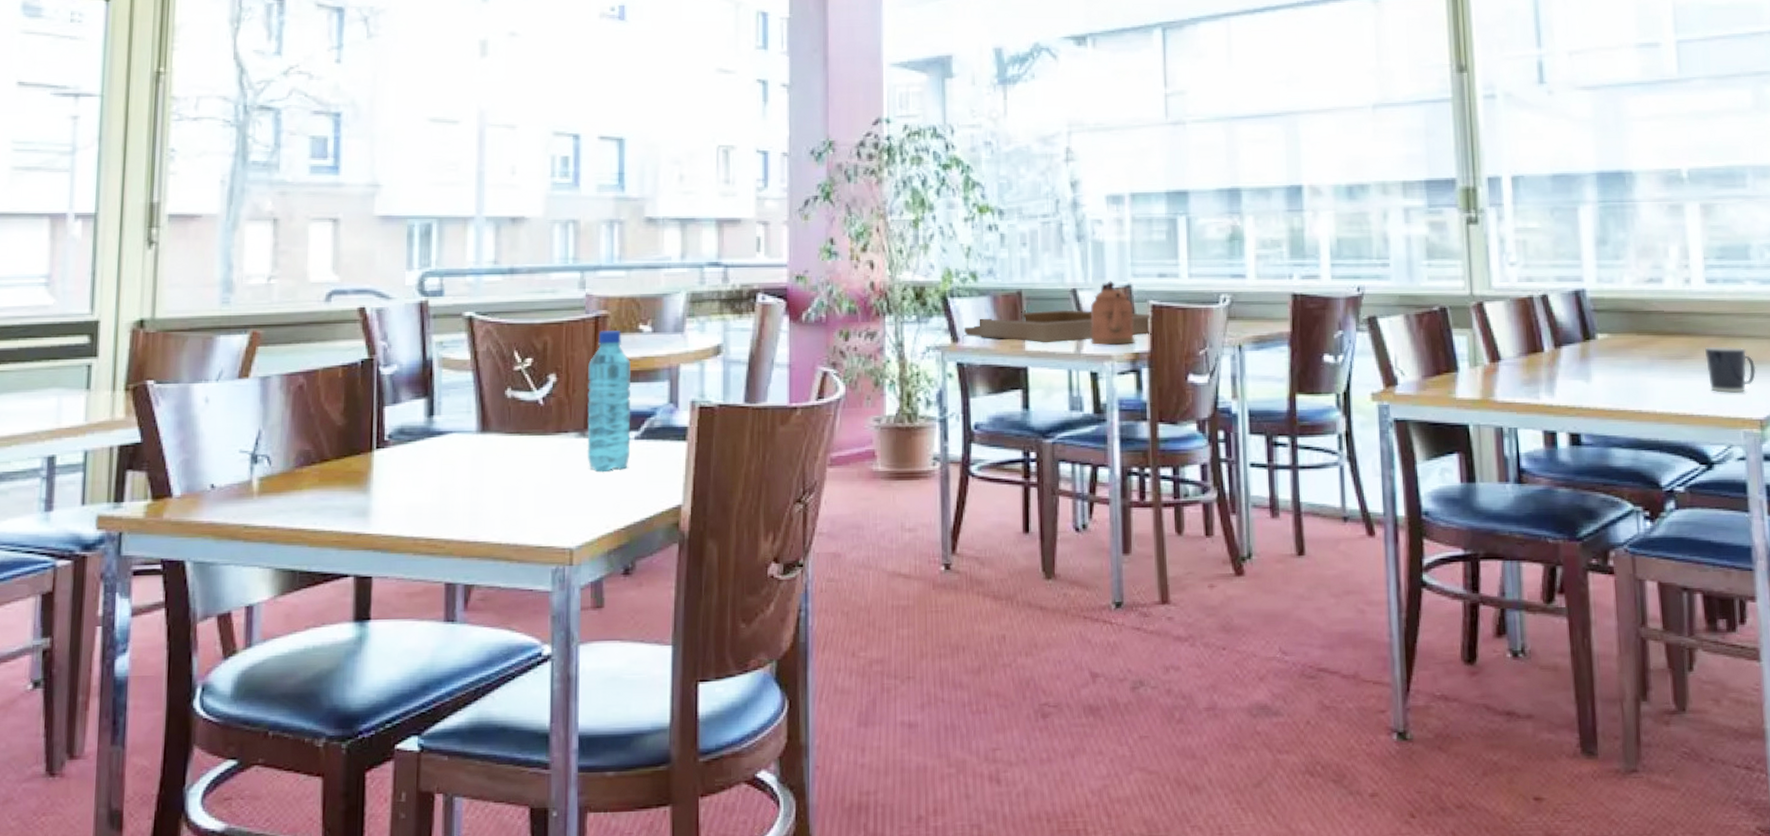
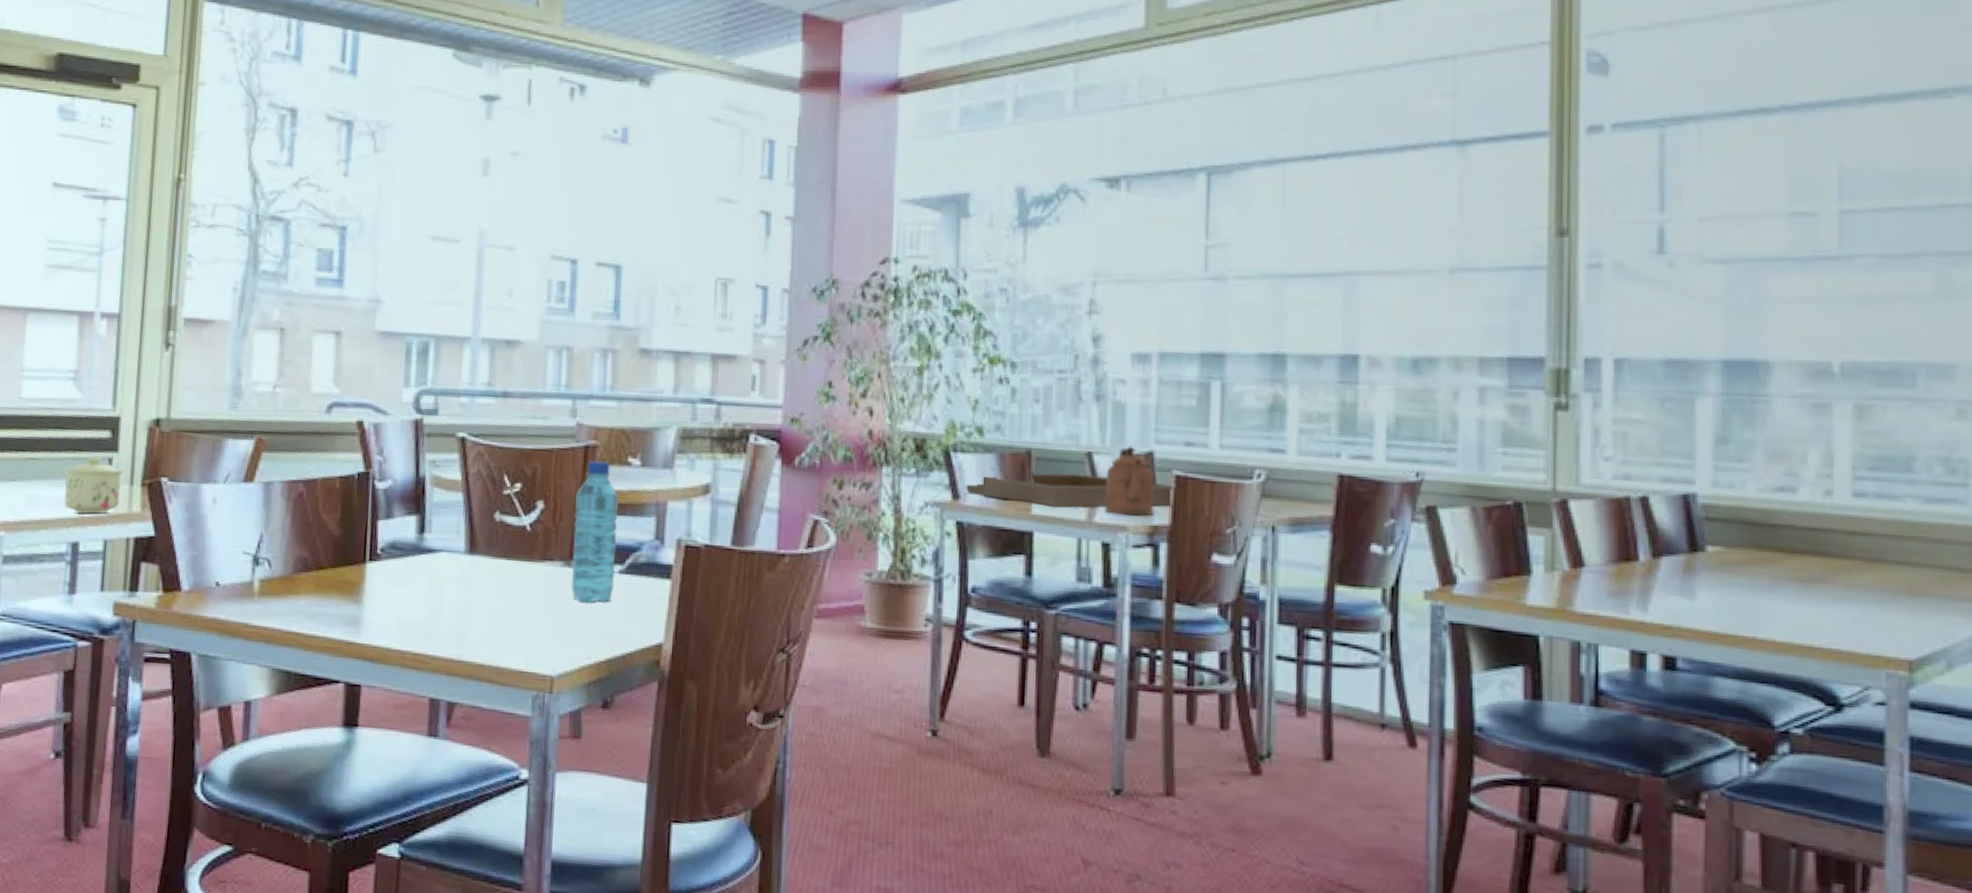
sugar bowl: none [36,364,104,426] -> present [63,457,123,514]
mug: present [1705,346,1756,393] -> none [1845,571,1910,628]

